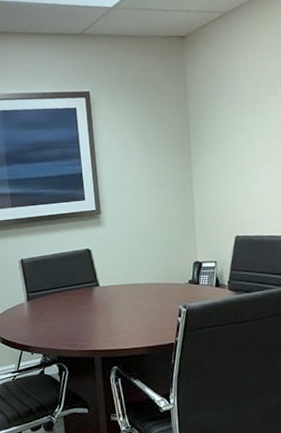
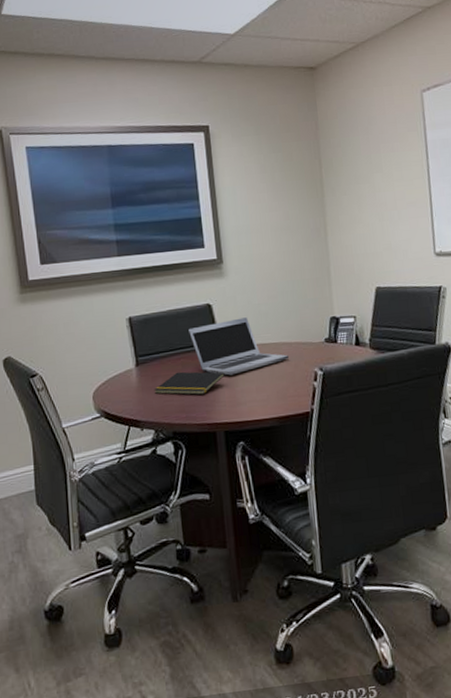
notepad: none [42,306,102,327] -> present [153,371,225,395]
laptop: none [71,261,157,310] -> present [188,317,289,376]

